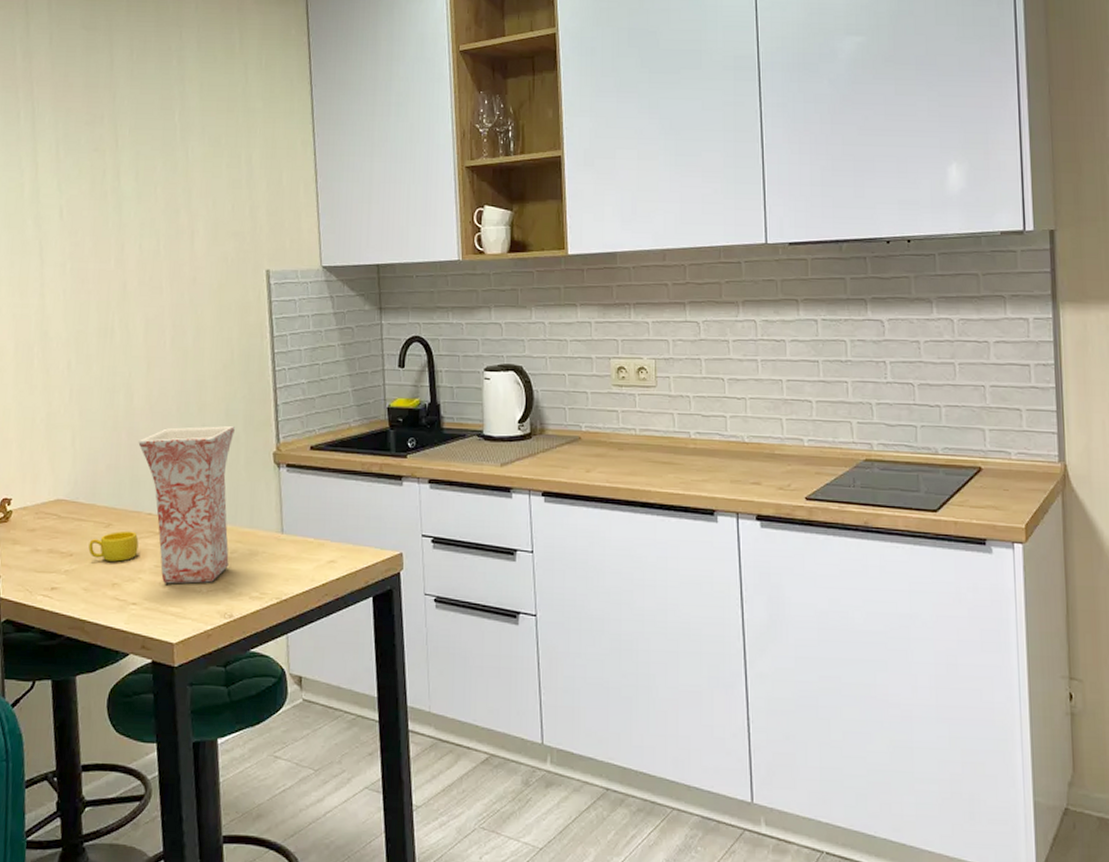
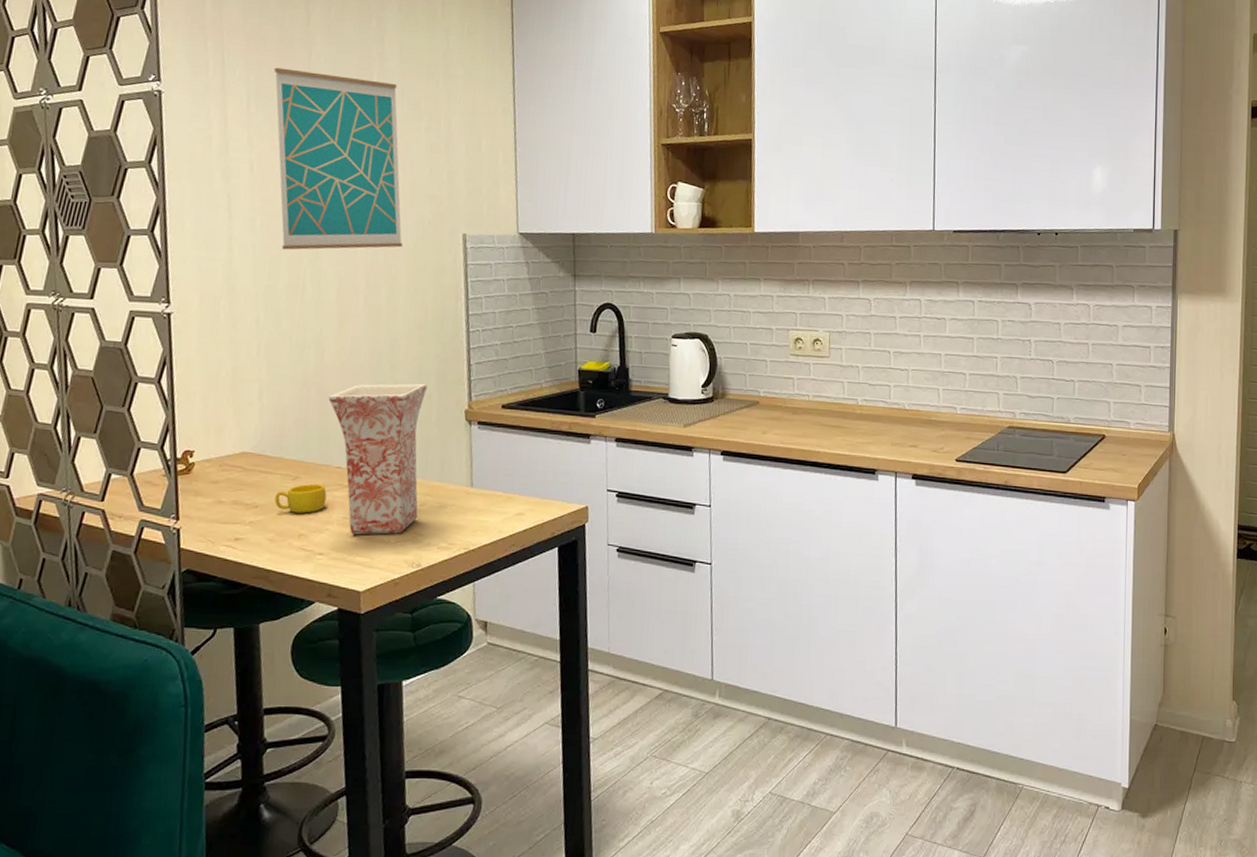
wall art: none [81,113,208,294] -> present [274,67,404,250]

